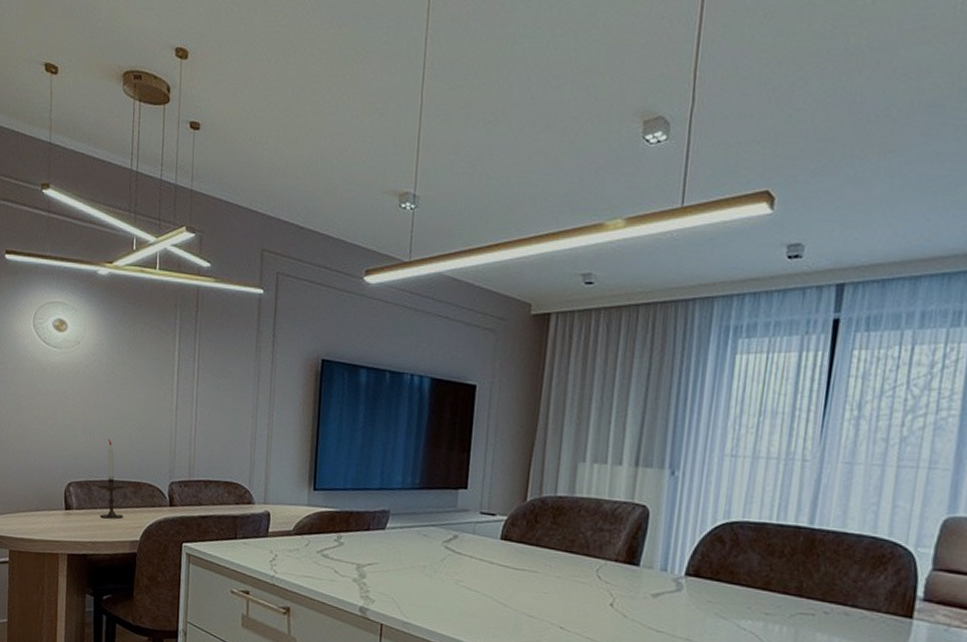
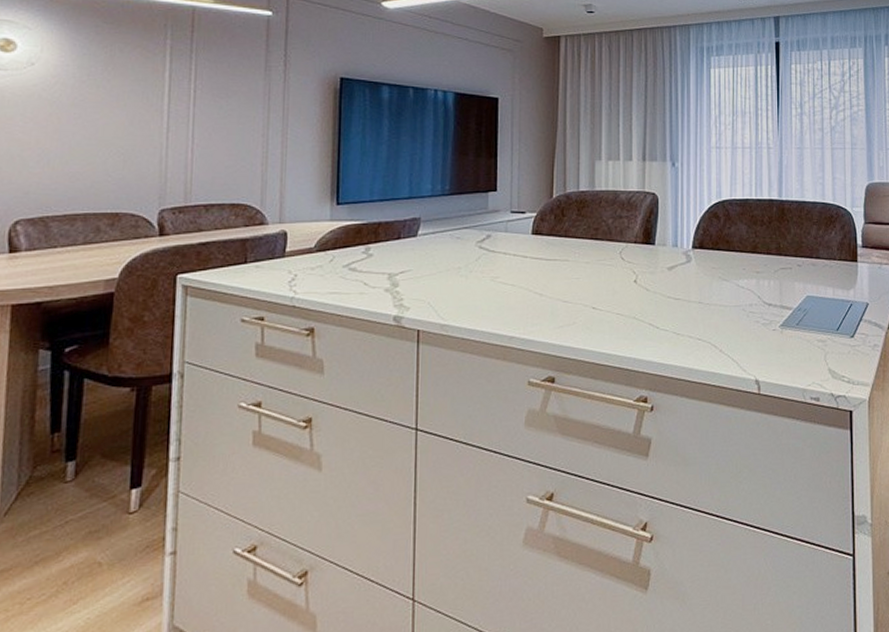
candlestick: present [97,438,125,520] -> none [57,167,98,259]

